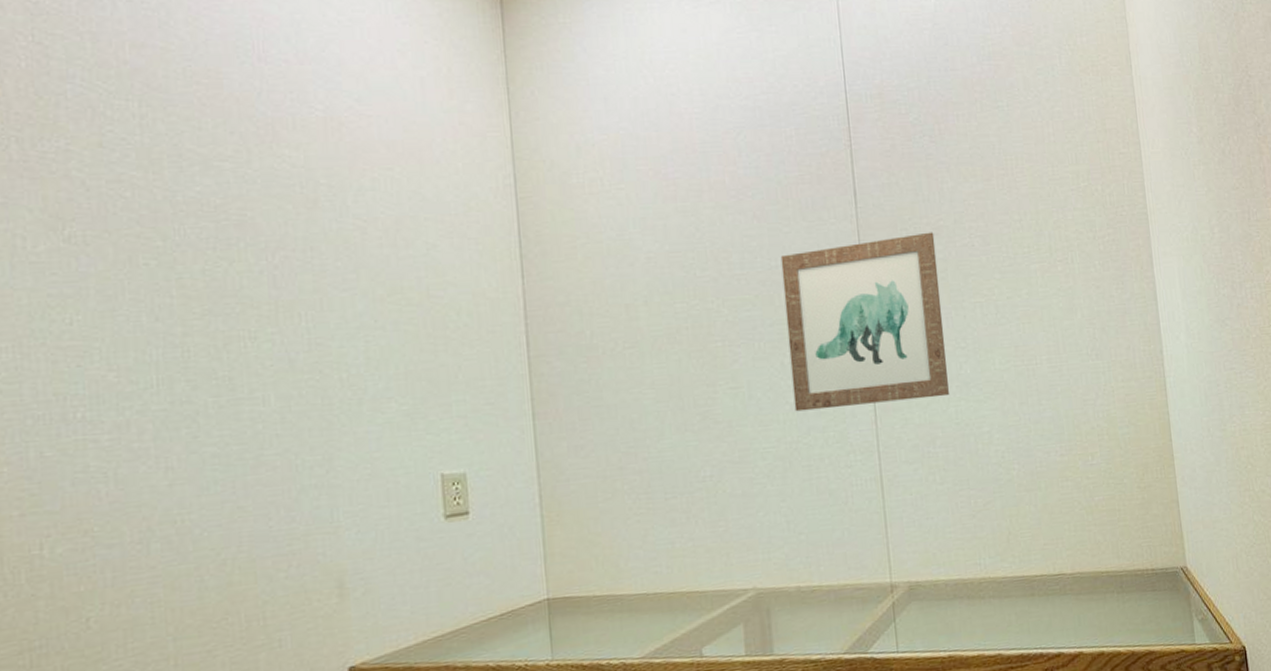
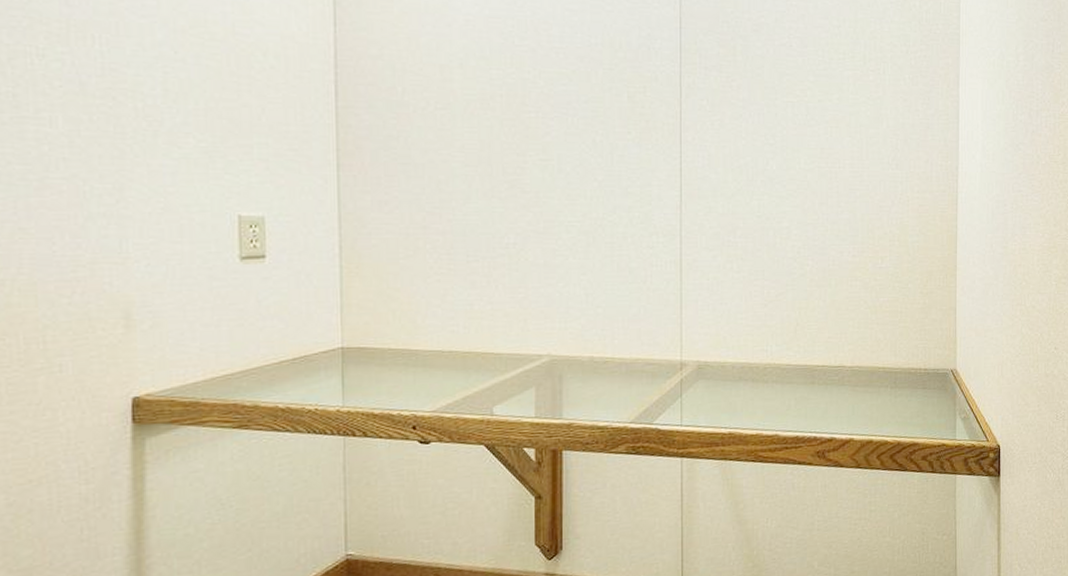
wall art: present [780,232,949,412] -> none [601,27,755,190]

